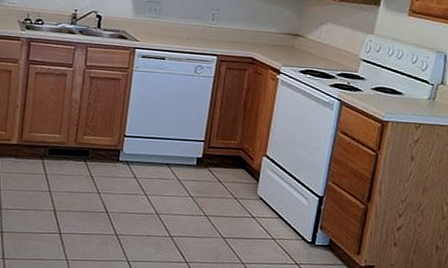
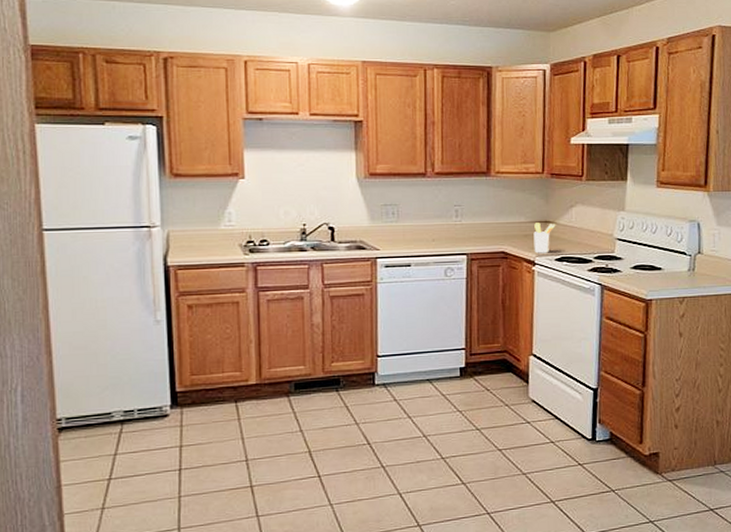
utensil holder: none [280,35,305,64] -> present [533,223,556,254]

